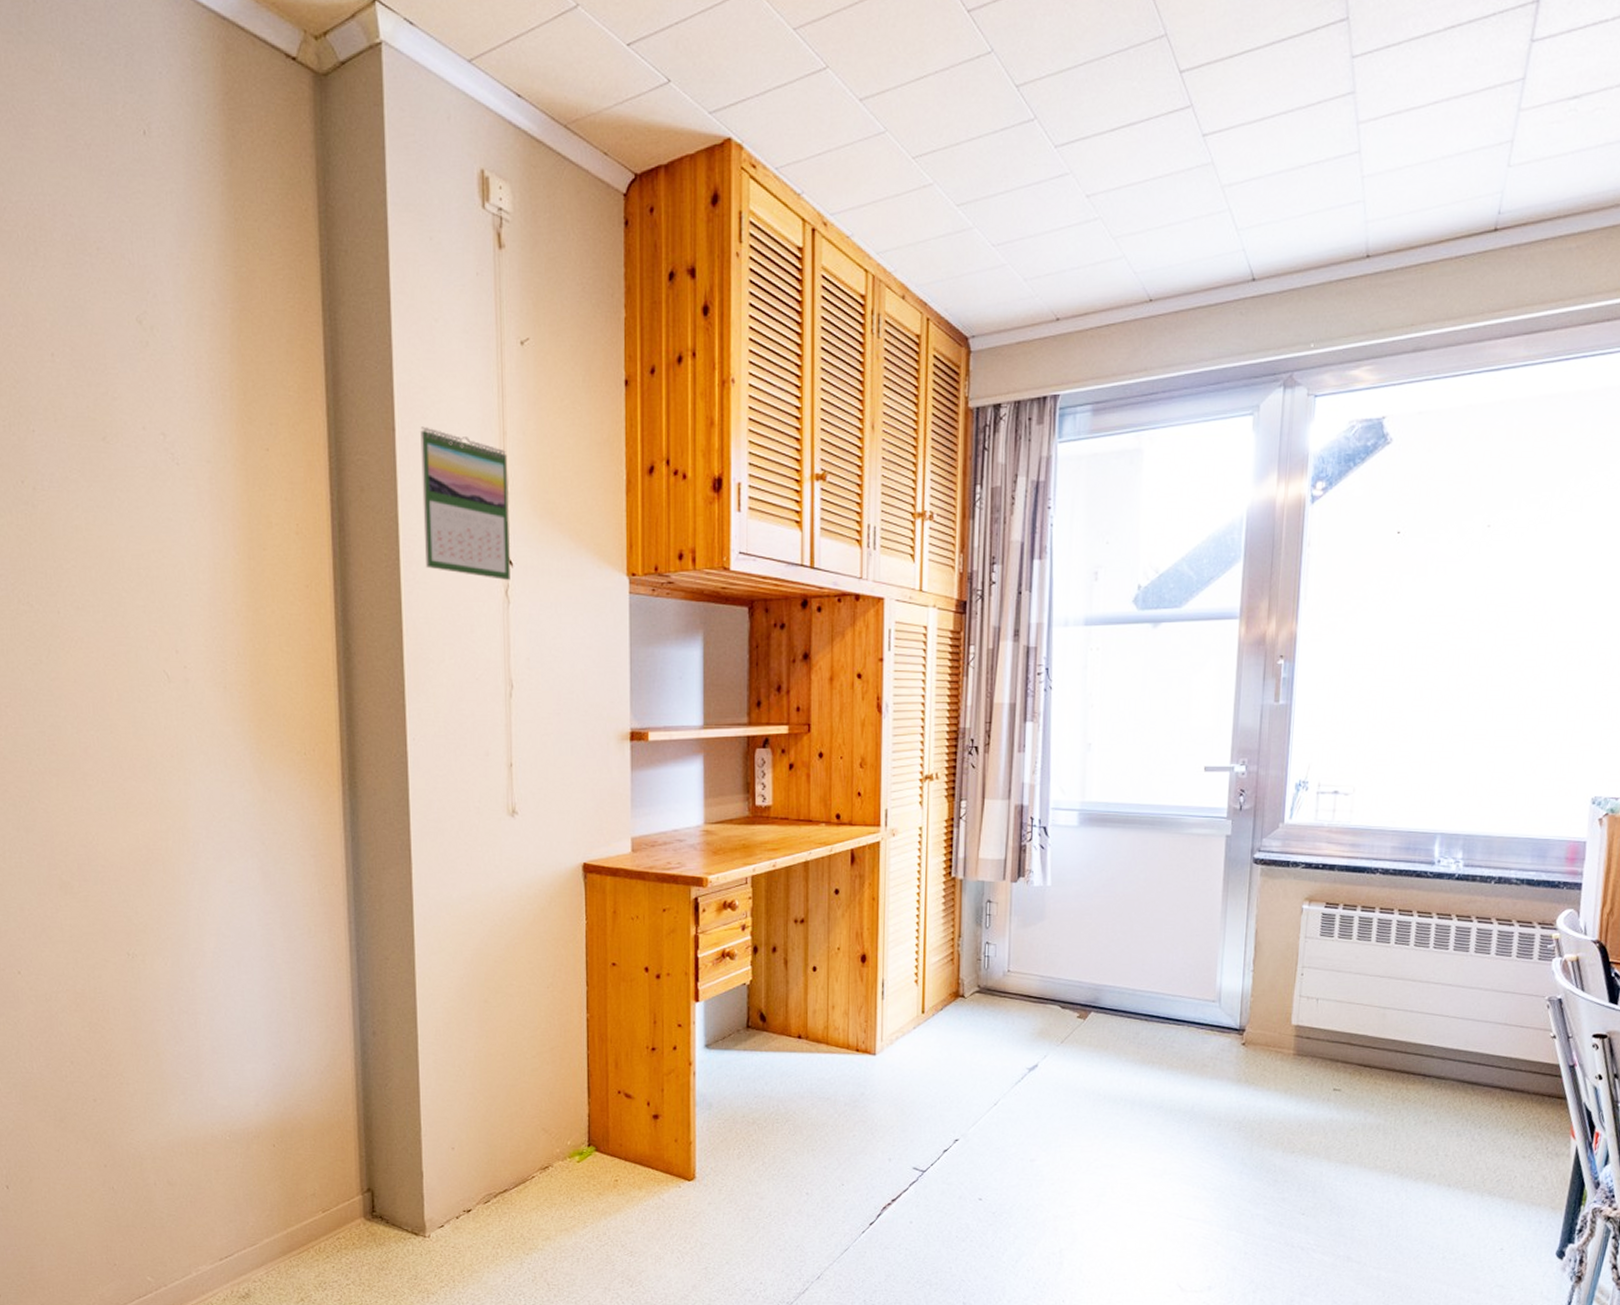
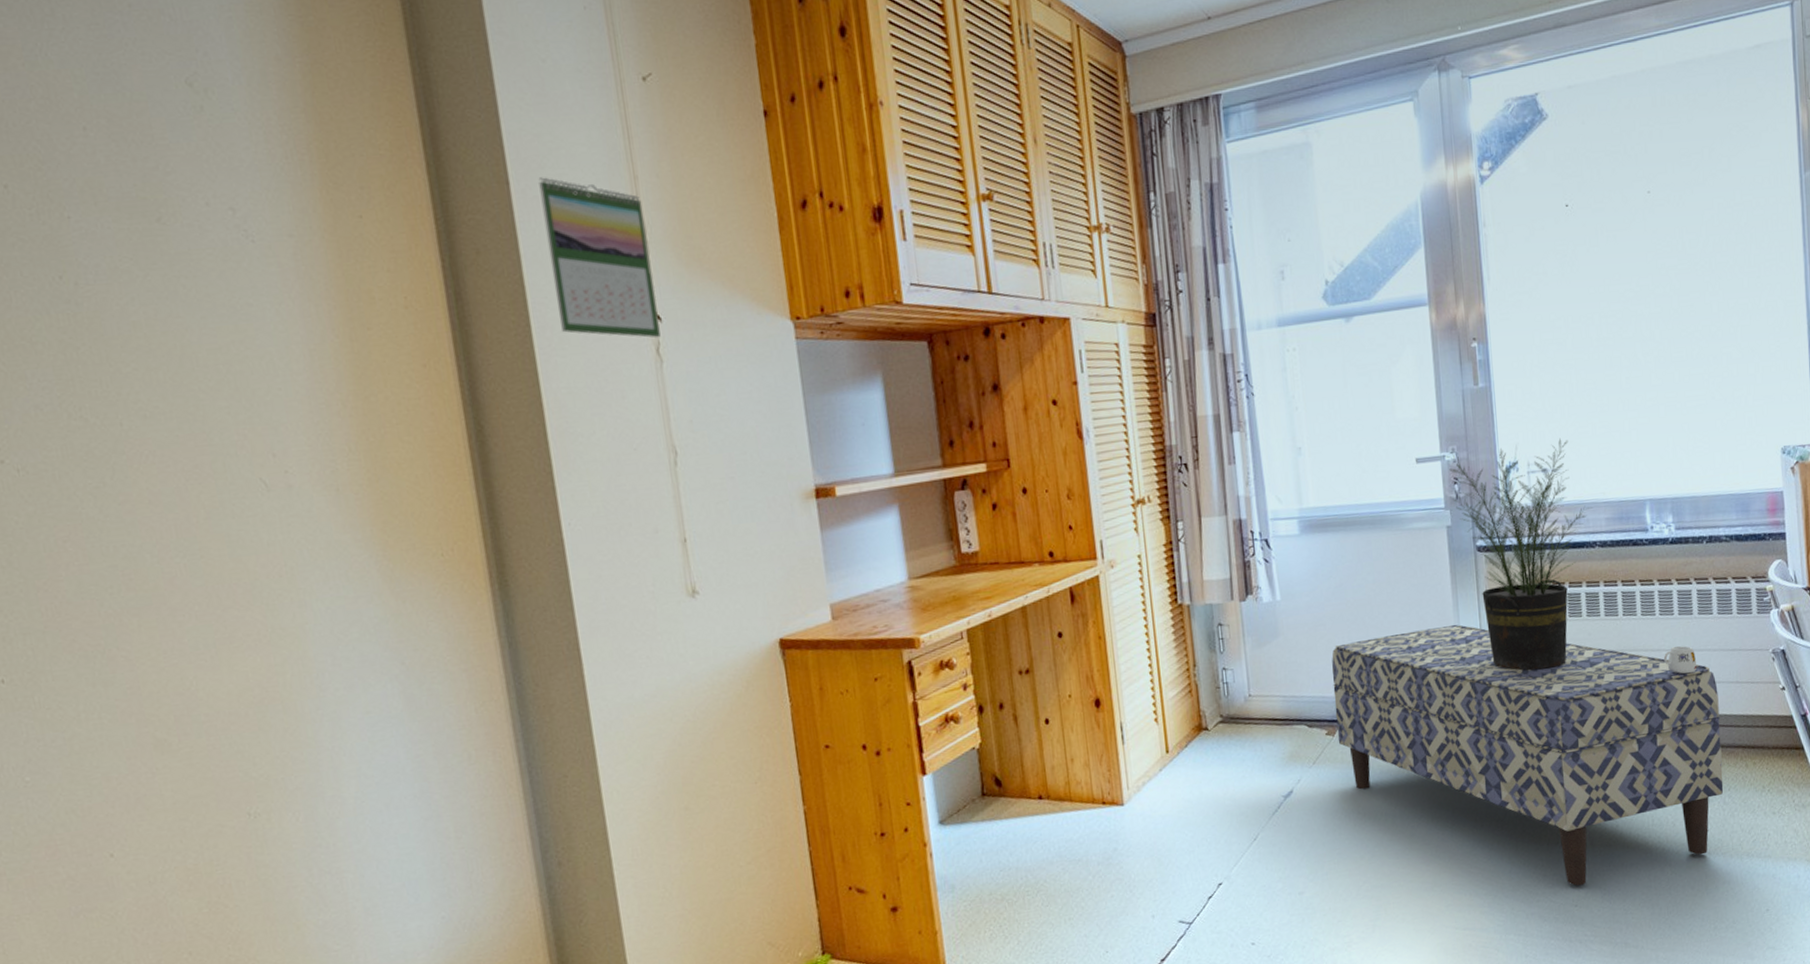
bench: none [1088,930,1484,1196] -> present [1331,624,1724,886]
potted plant: none [1232,762,1380,985] -> present [1443,438,1593,671]
mug: none [1430,980,1466,1009] -> present [1663,646,1697,674]

